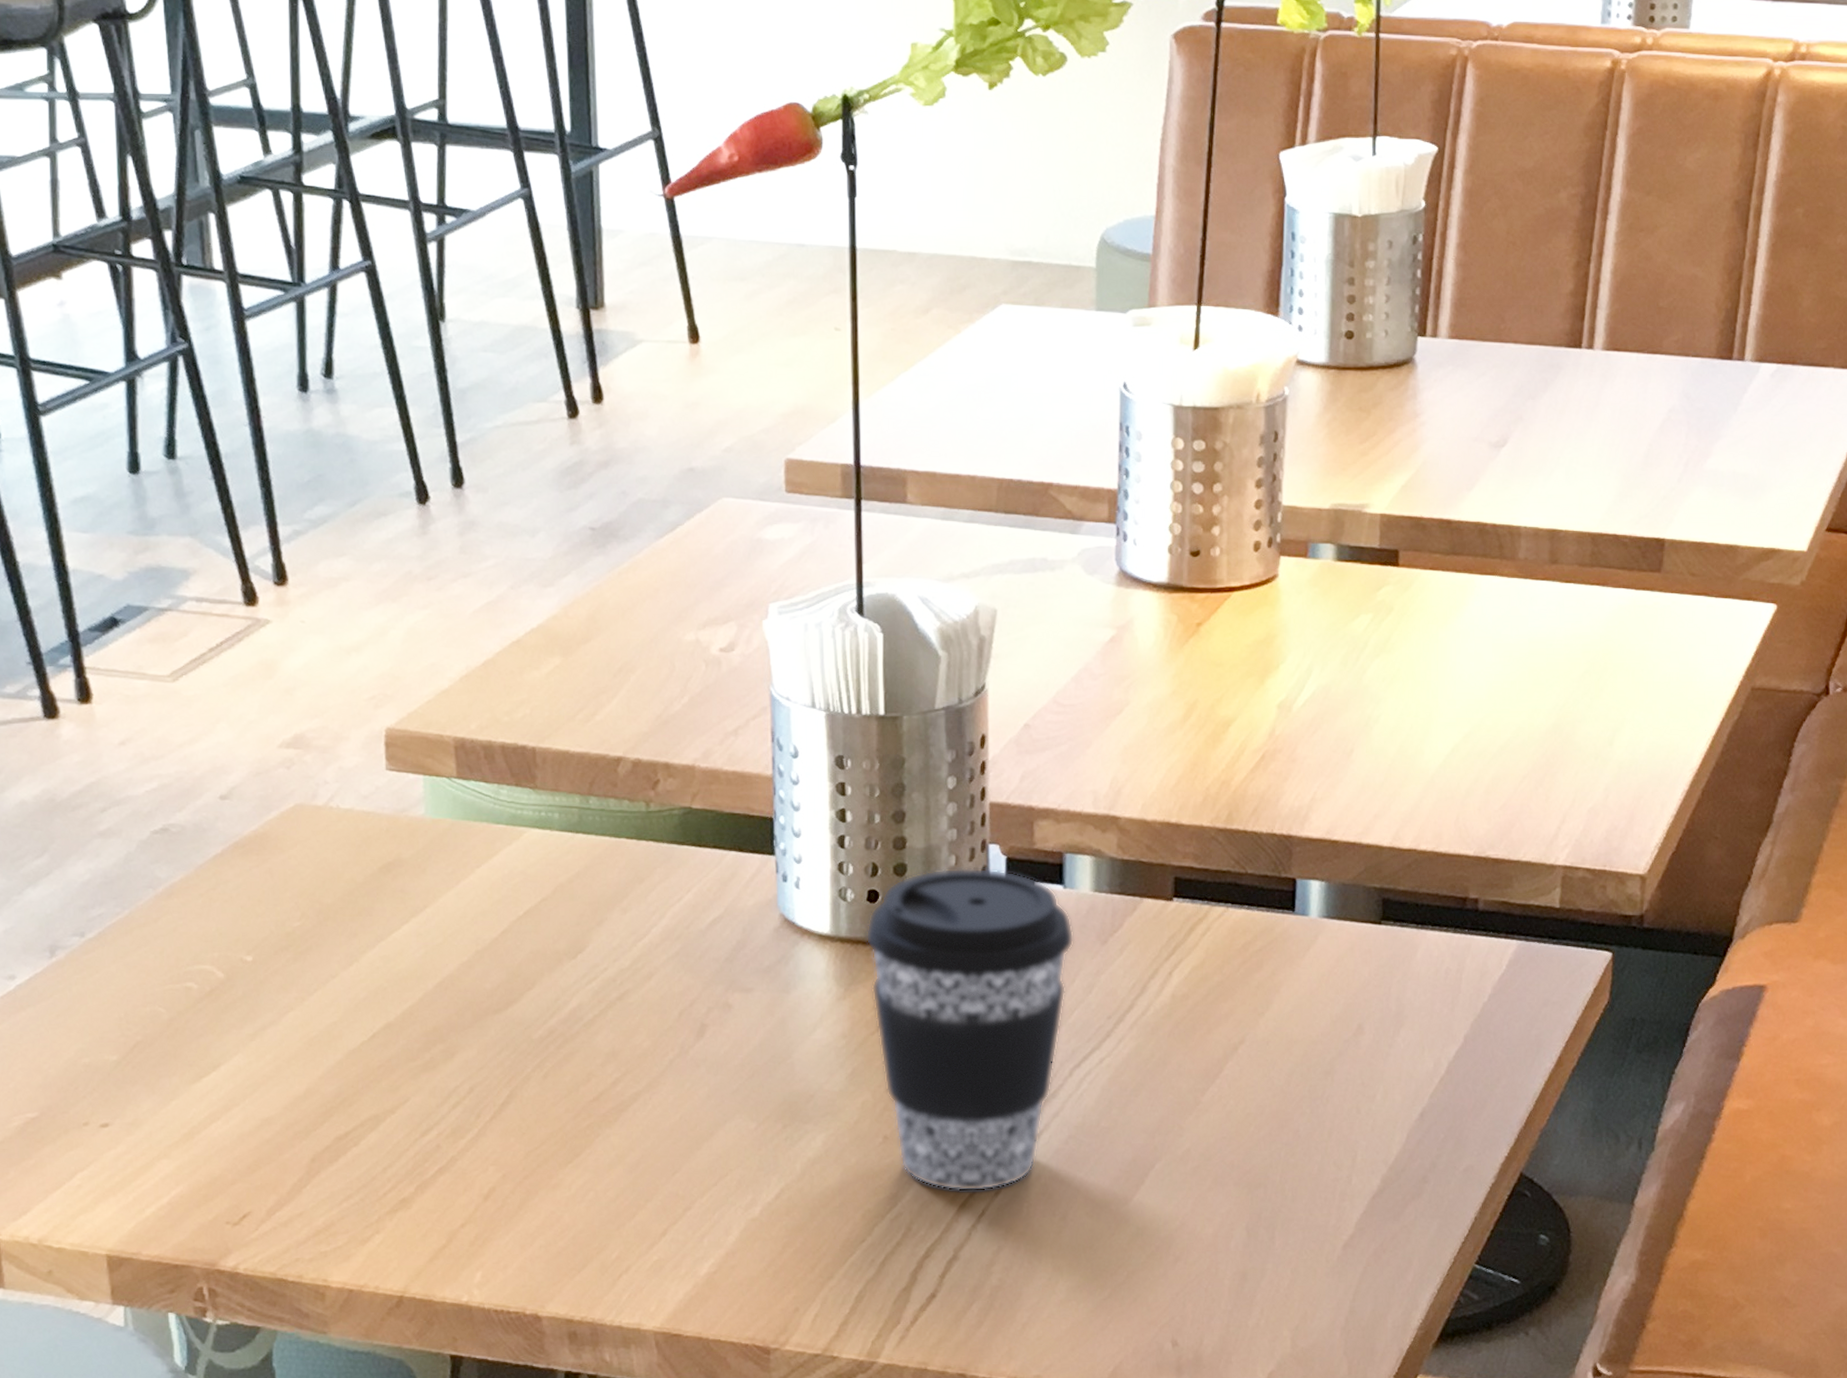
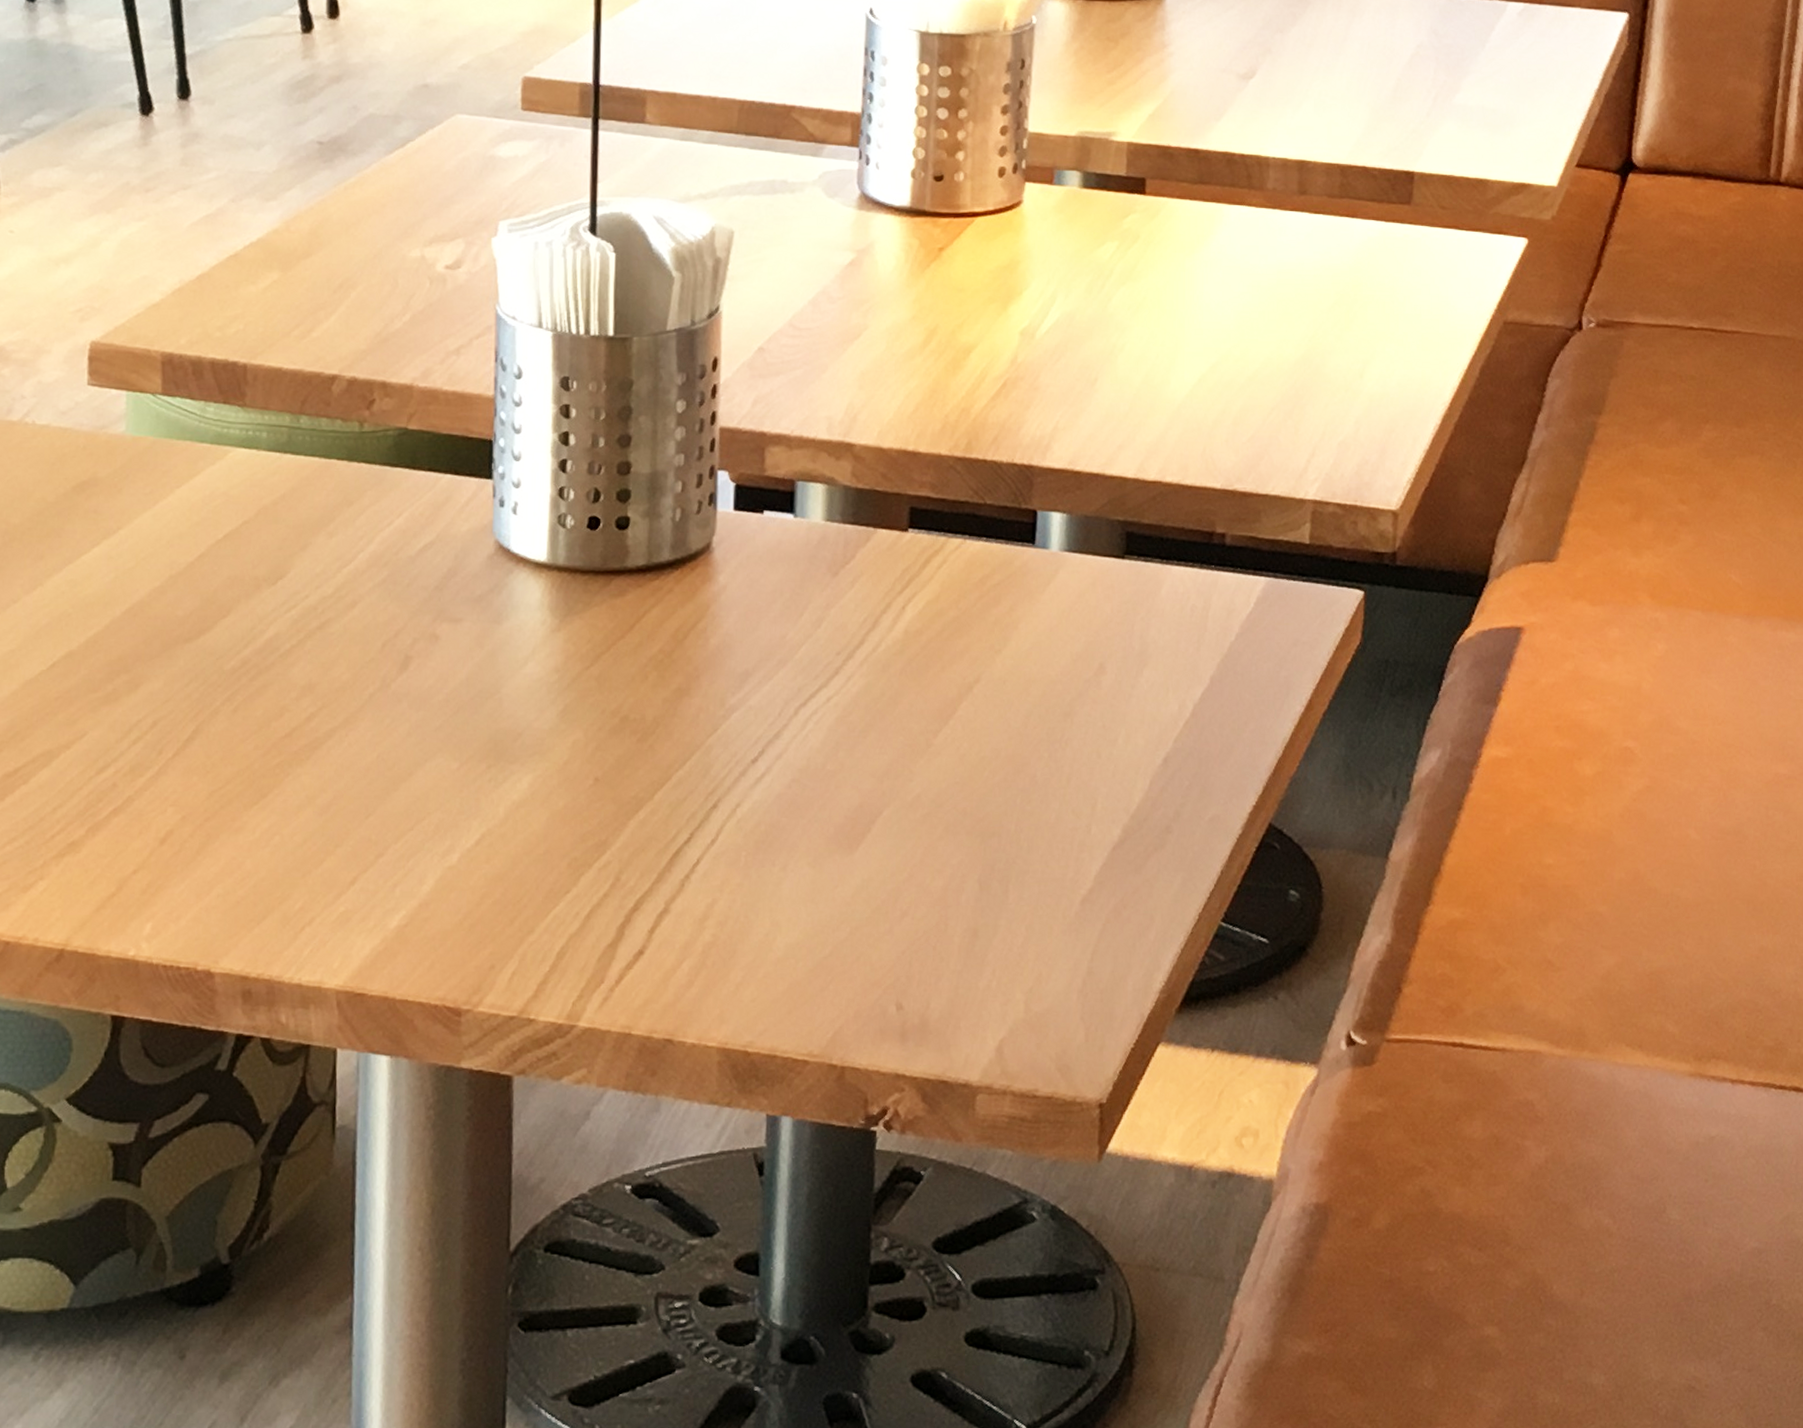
coffee cup: present [866,868,1074,1192] -> none [584,495,804,839]

